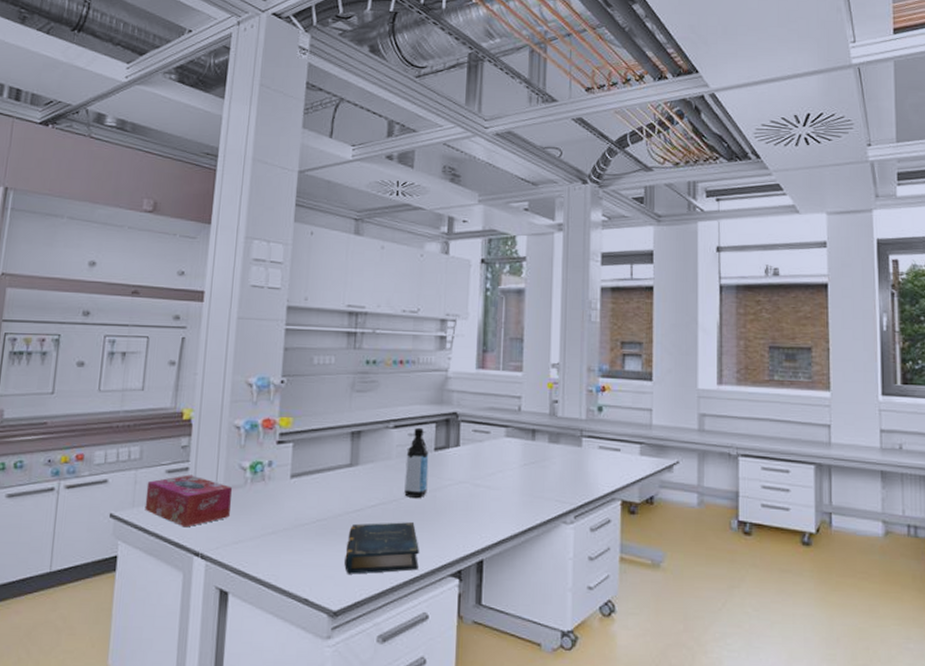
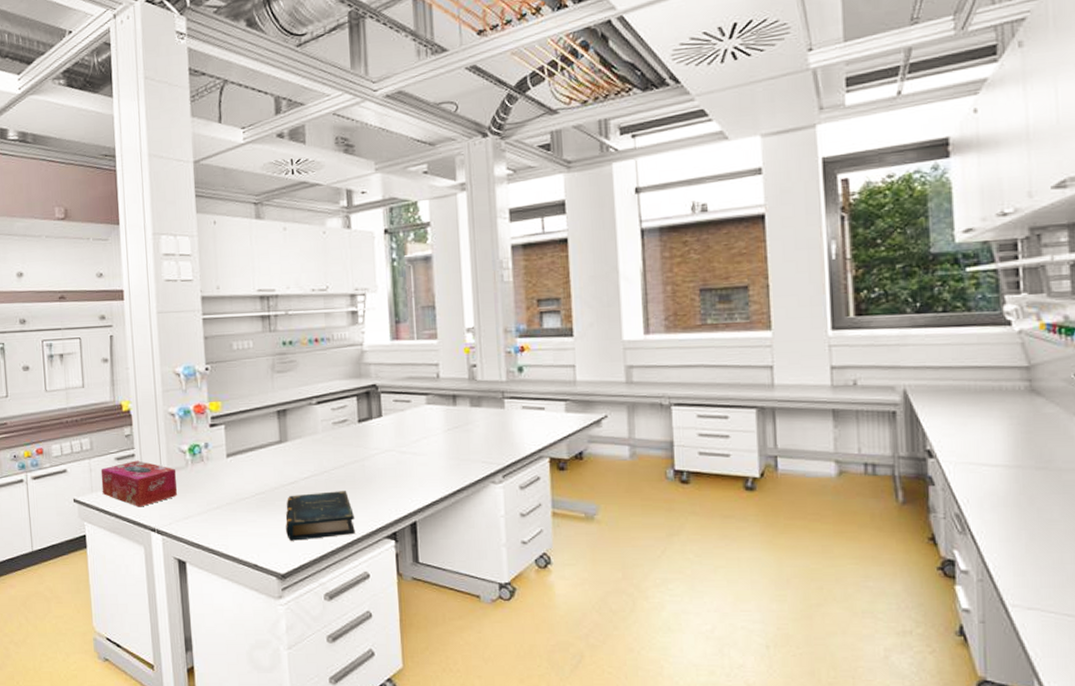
water bottle: present [404,427,429,498] -> none [332,401,356,468]

